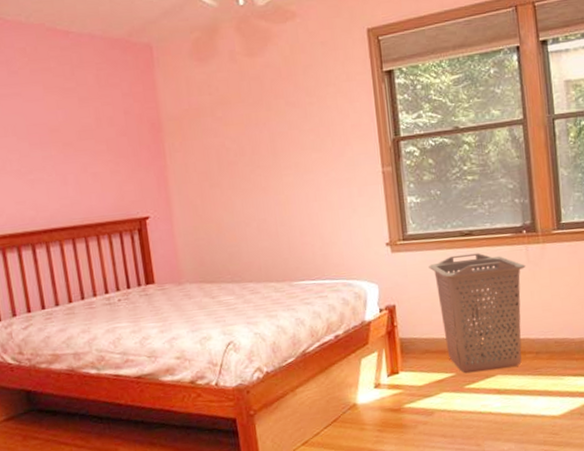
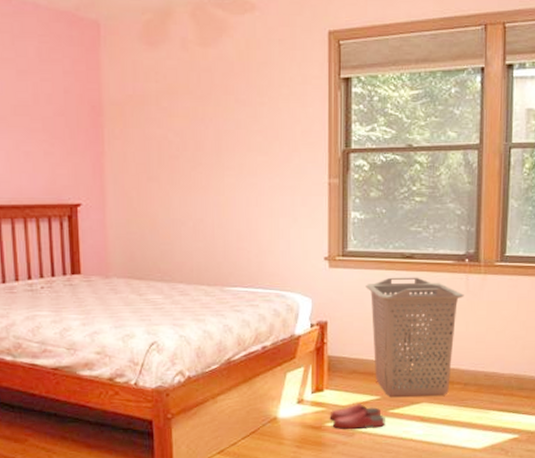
slippers: none [407,382,463,410] -> present [329,404,385,430]

